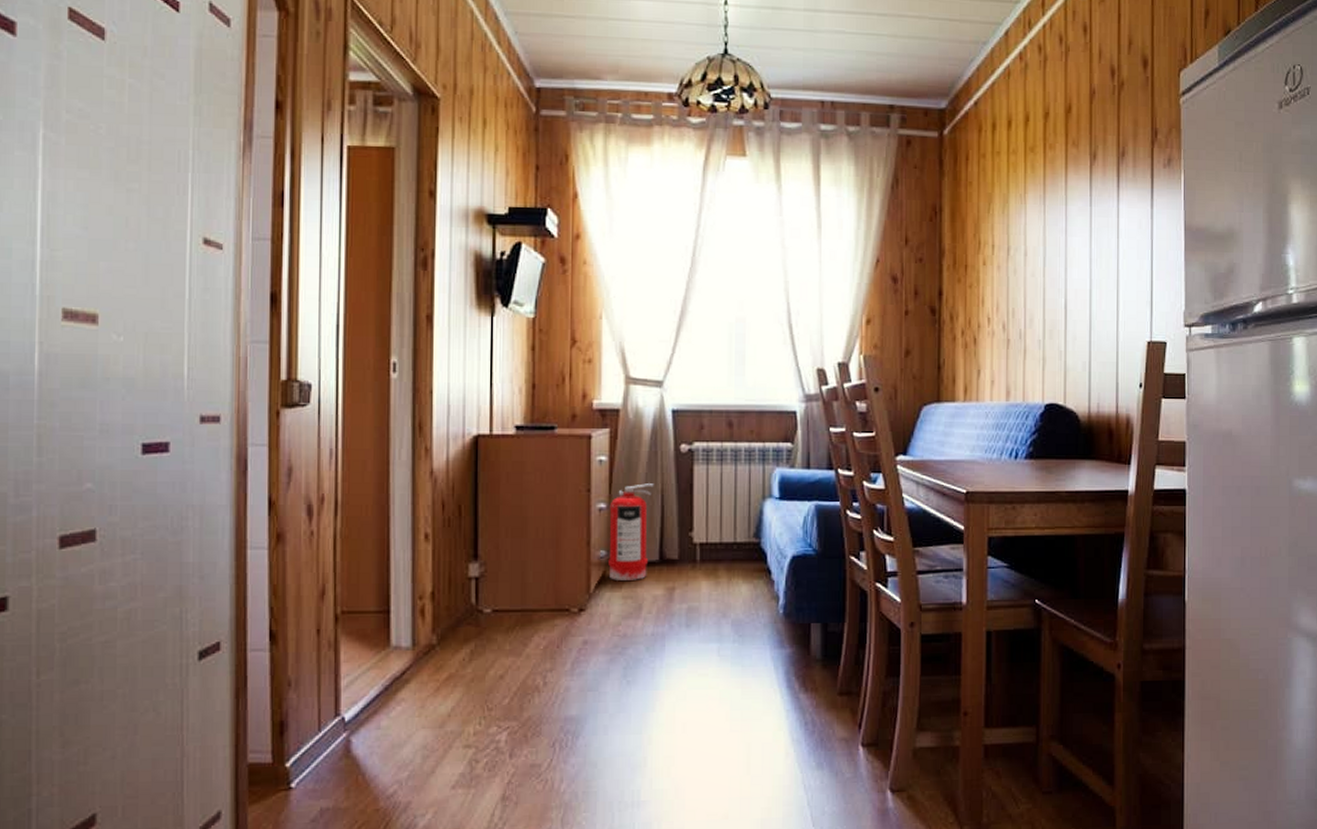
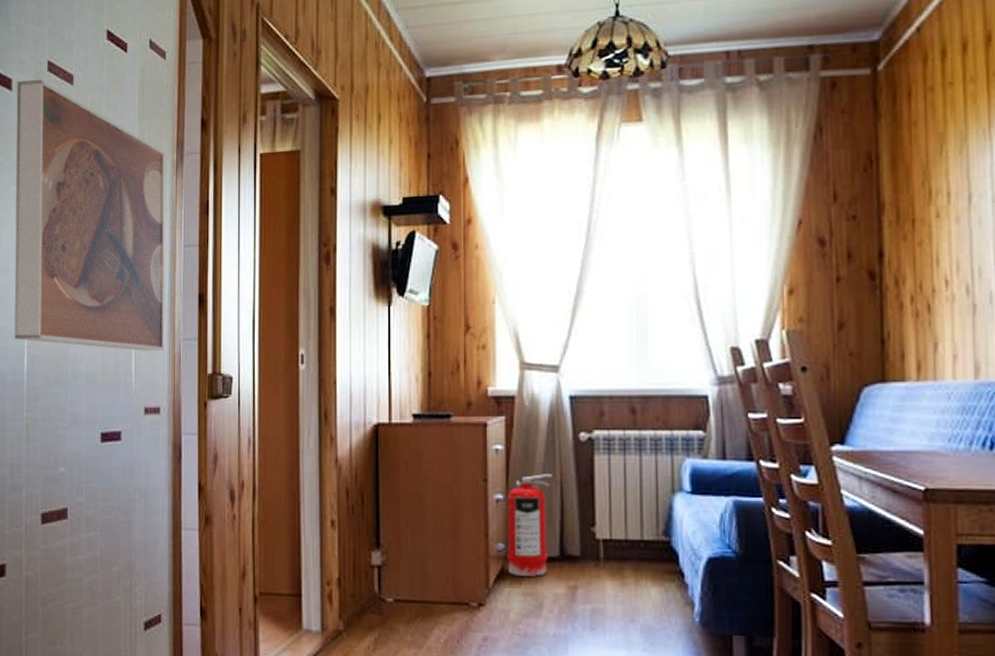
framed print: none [20,25,229,353] -> present [14,79,165,351]

